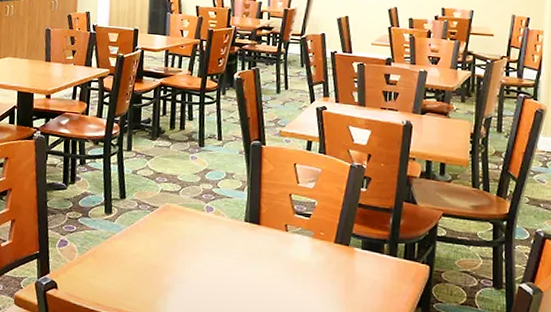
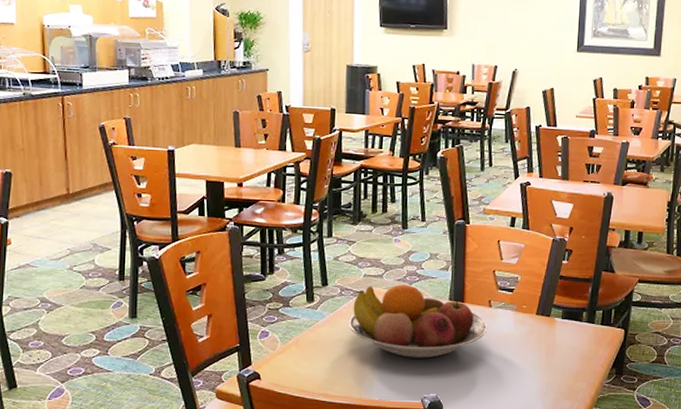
fruit bowl: none [144,201,284,281] -> present [348,284,488,359]

